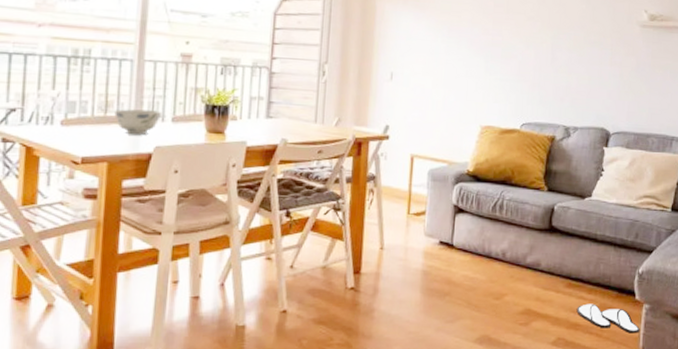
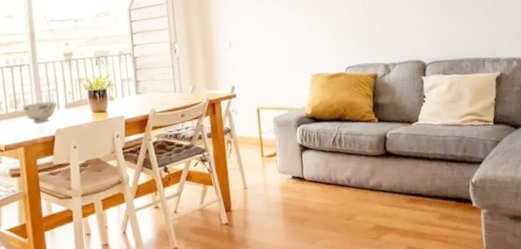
slippers: present [576,303,640,334] -> none [420,214,481,237]

